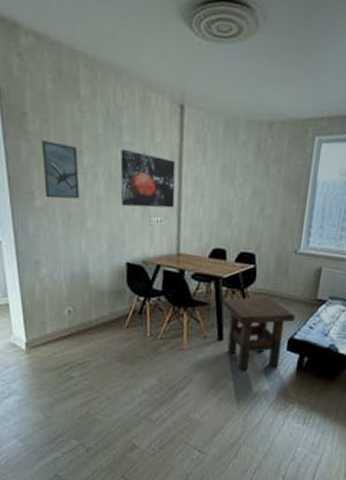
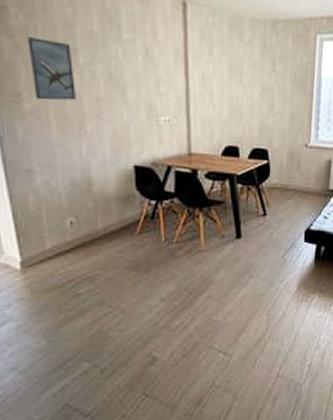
wall art: present [120,148,176,208] -> none [121,46,183,107]
side table: present [222,297,295,371] -> none [238,191,310,266]

